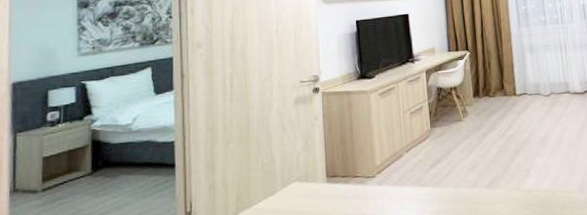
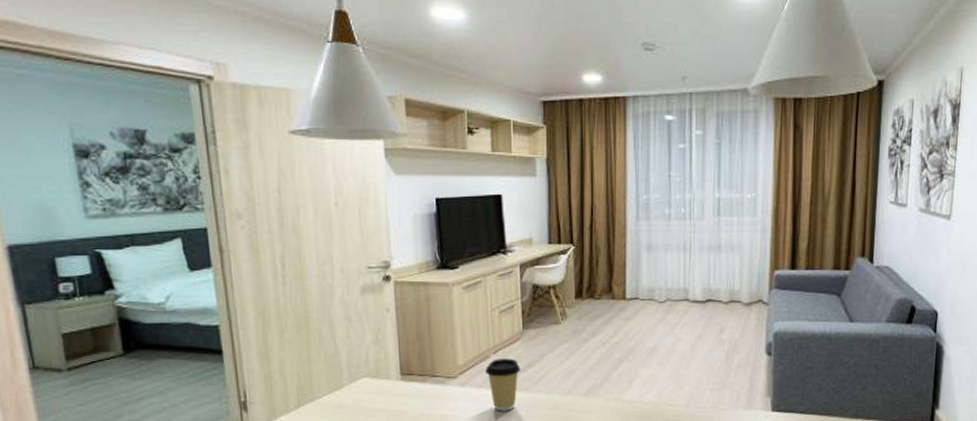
coffee cup: none [400,155,430,208] -> present [485,358,520,411]

